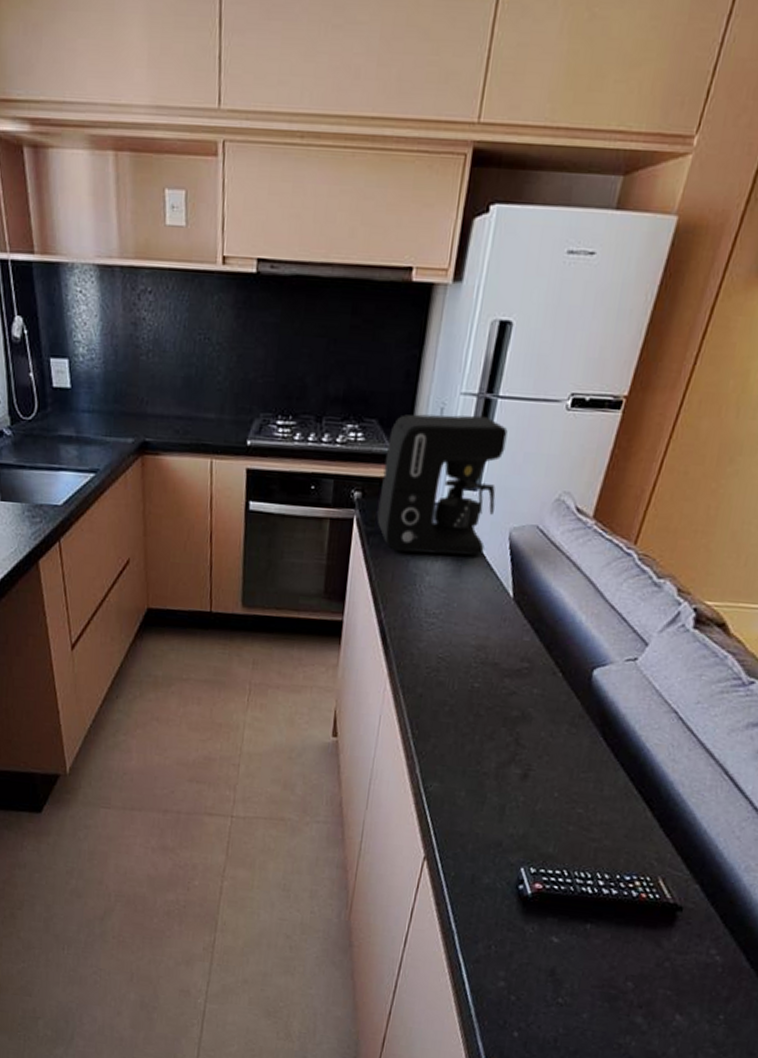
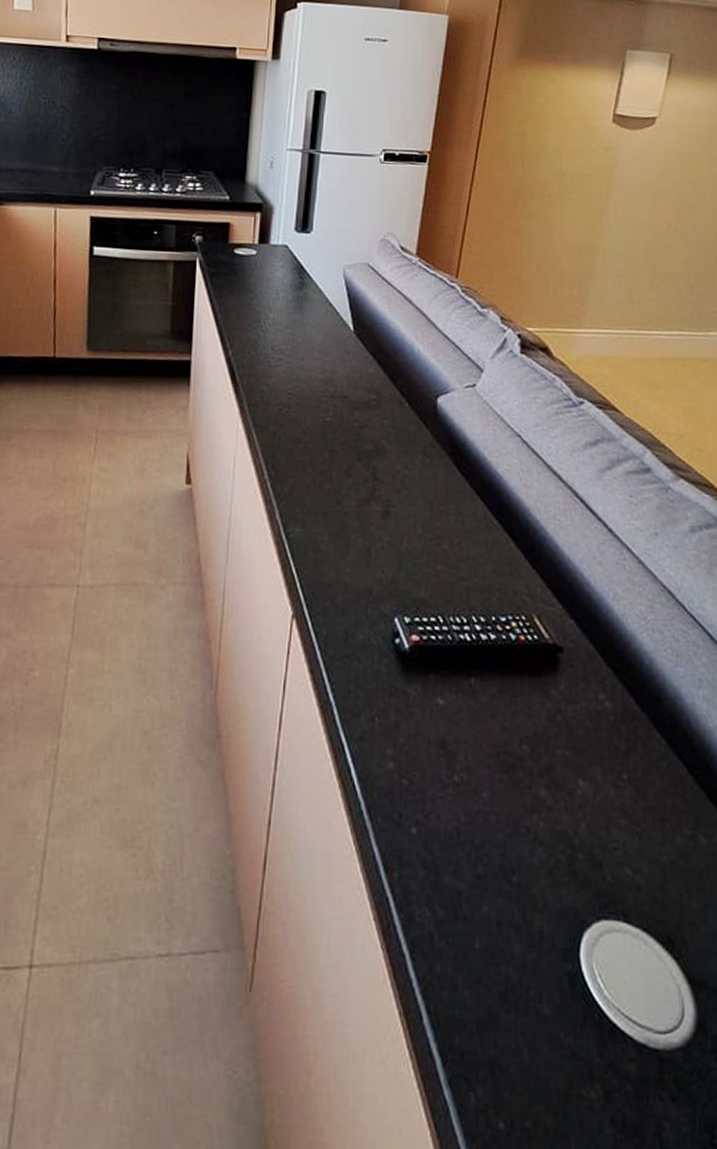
coffee maker: present [377,414,508,556] -> none [219,166,332,293]

